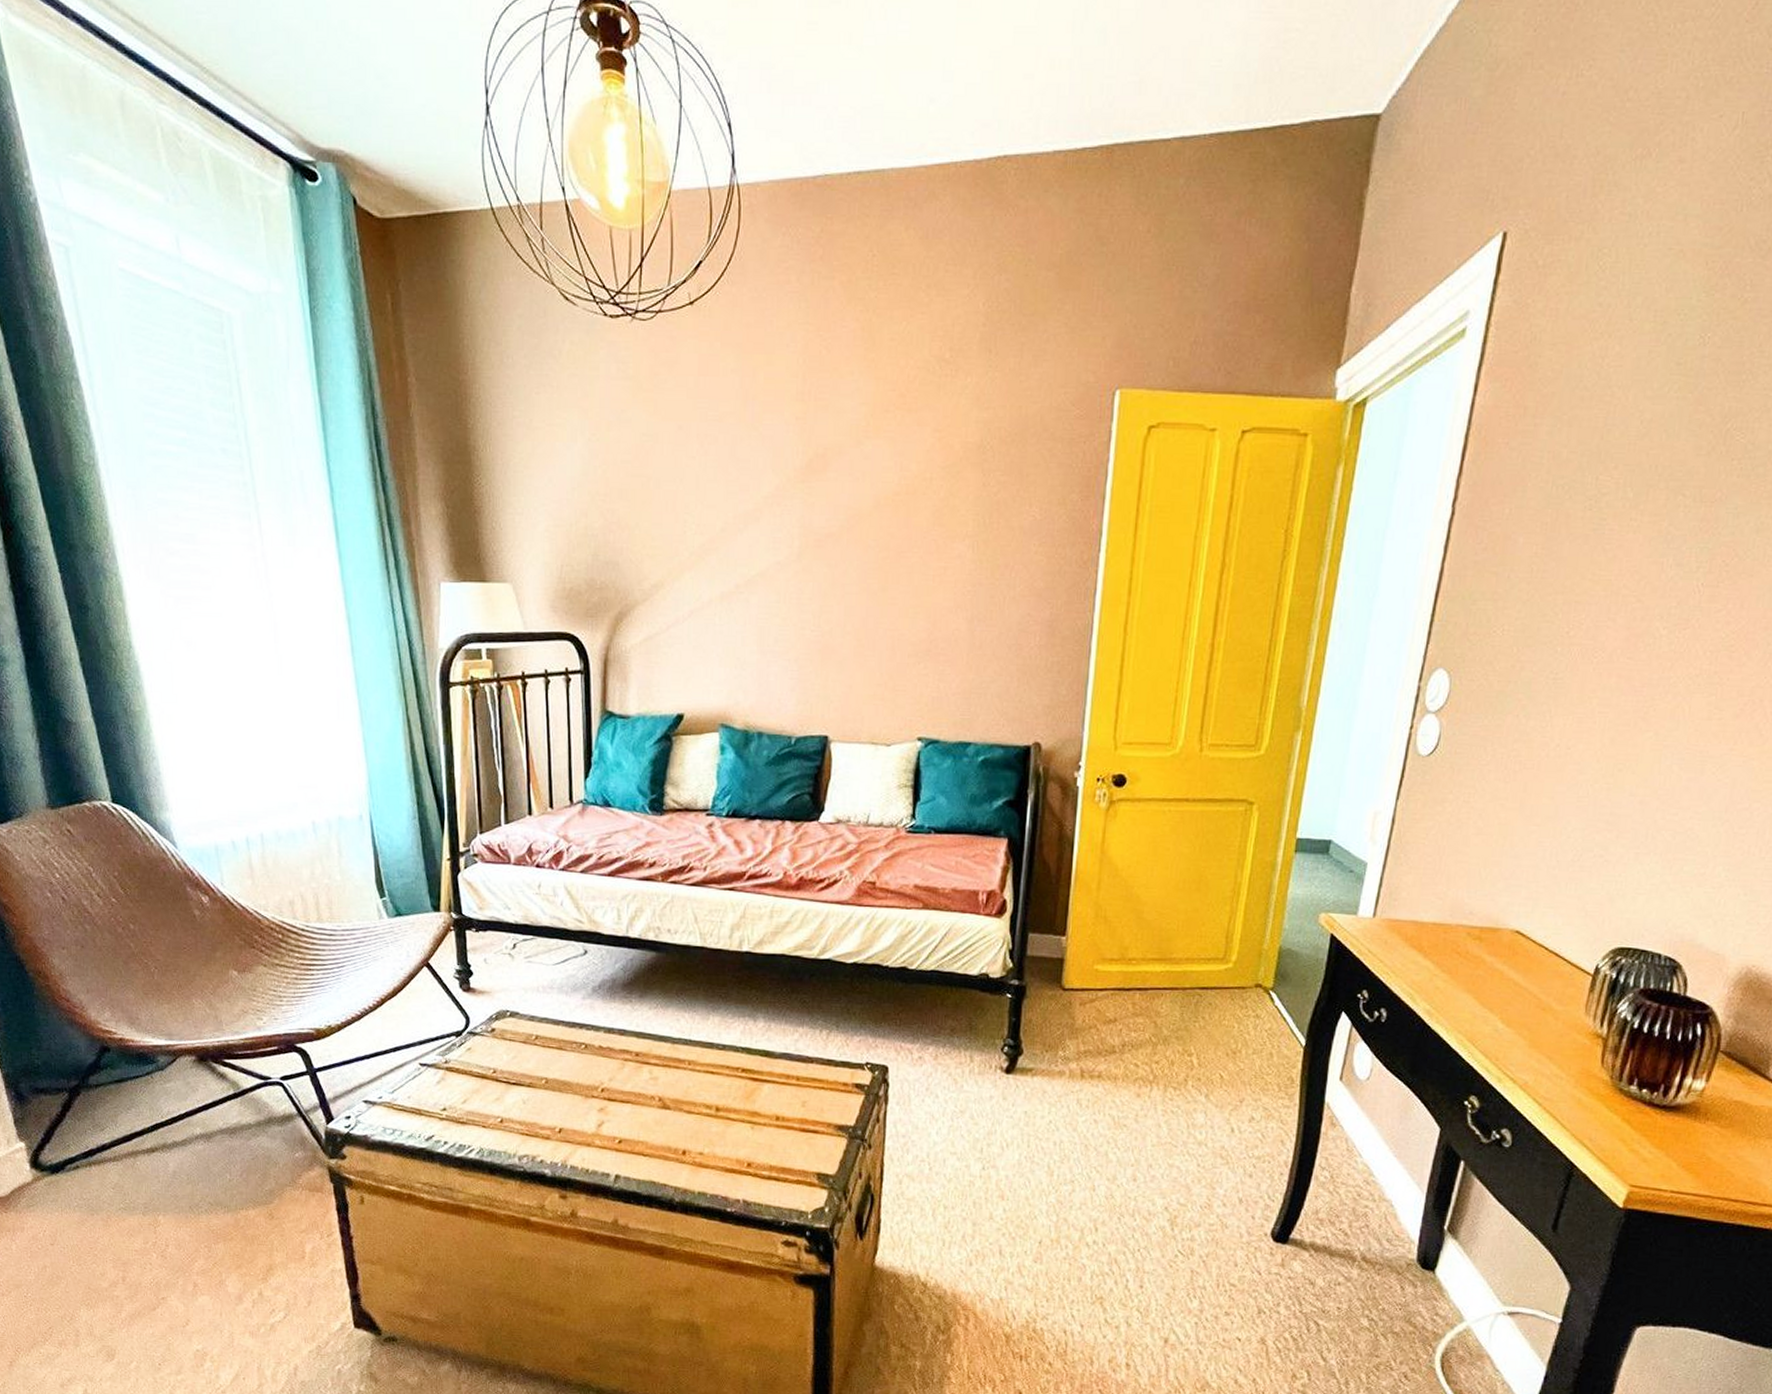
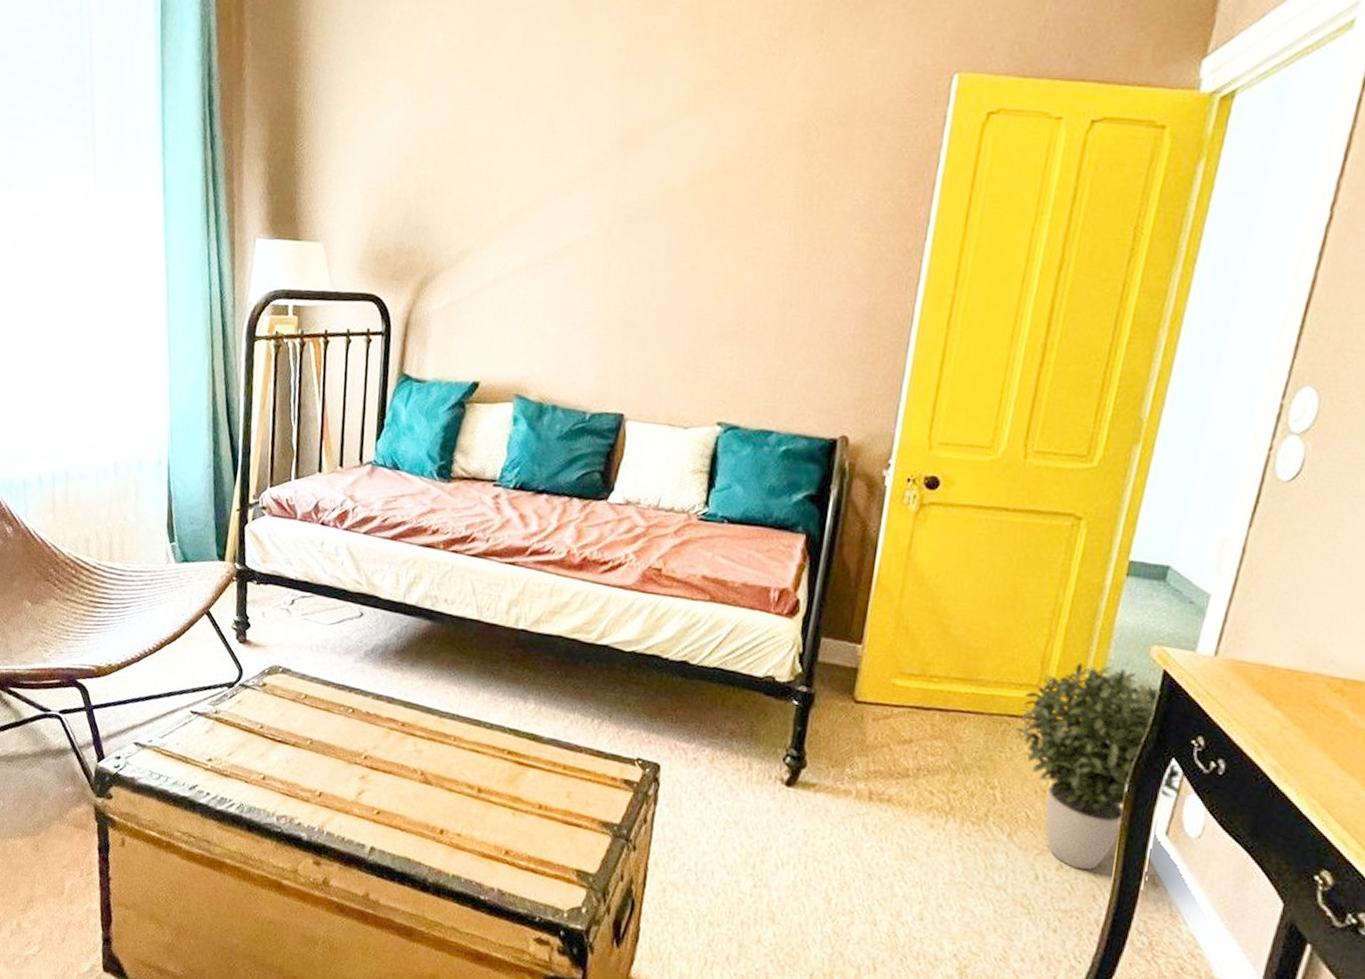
potted plant: none [1204,935,1352,1119] -> present [1013,663,1183,871]

